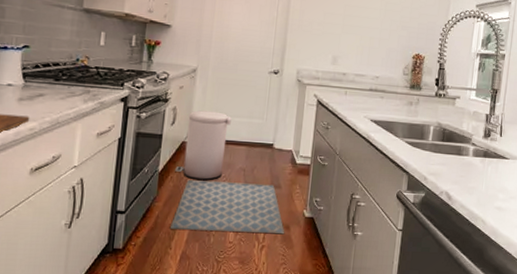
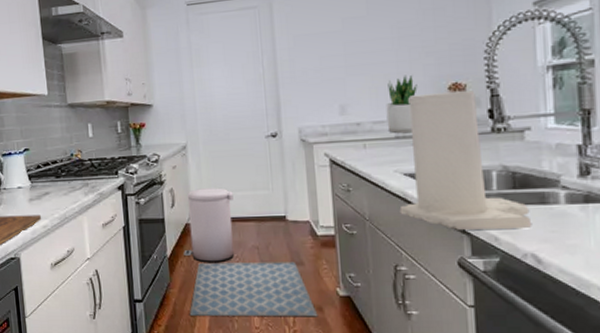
paper towel: none [362,58,450,173] -> present [399,90,532,231]
planter: none [365,41,392,88] -> present [386,75,418,134]

